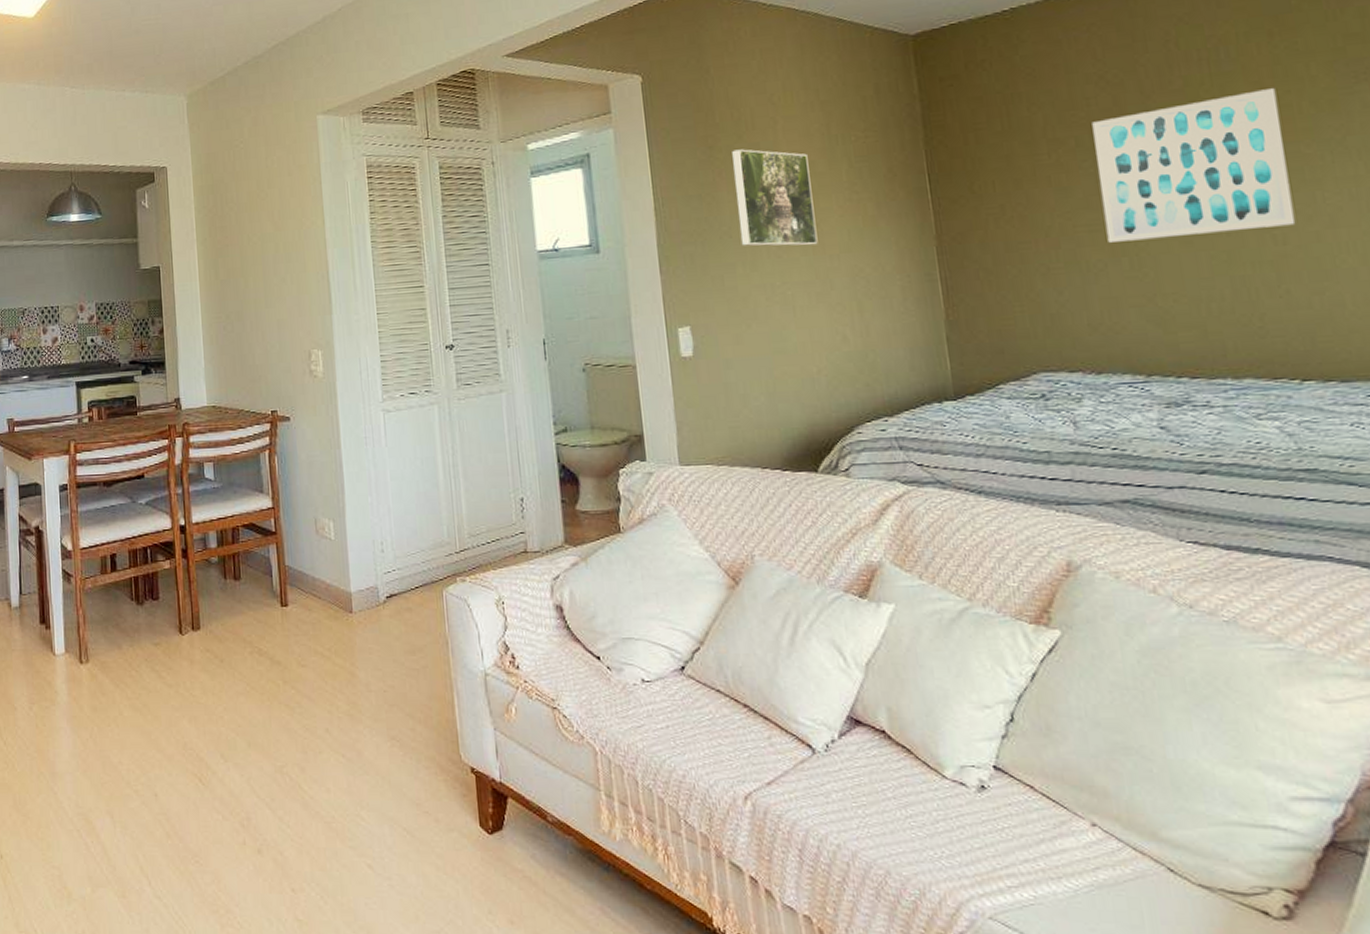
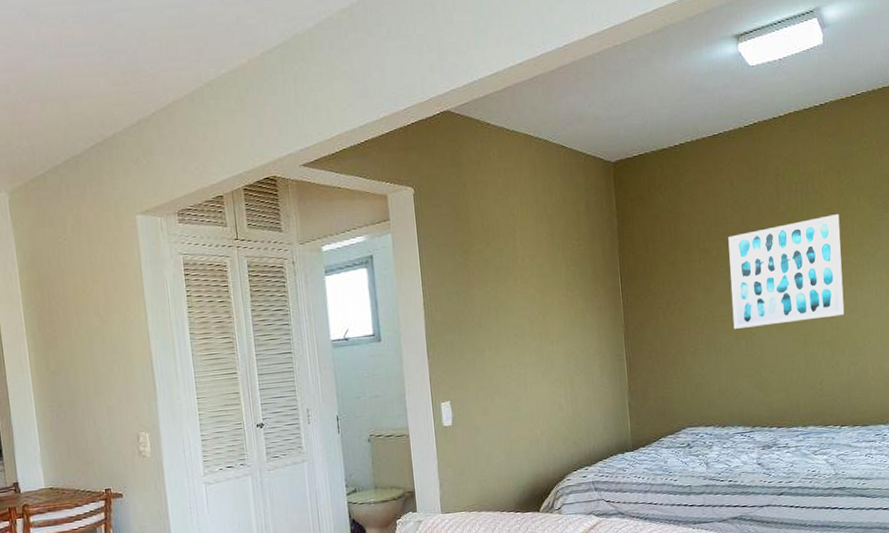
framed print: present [732,149,818,246] -> none [482,253,543,335]

